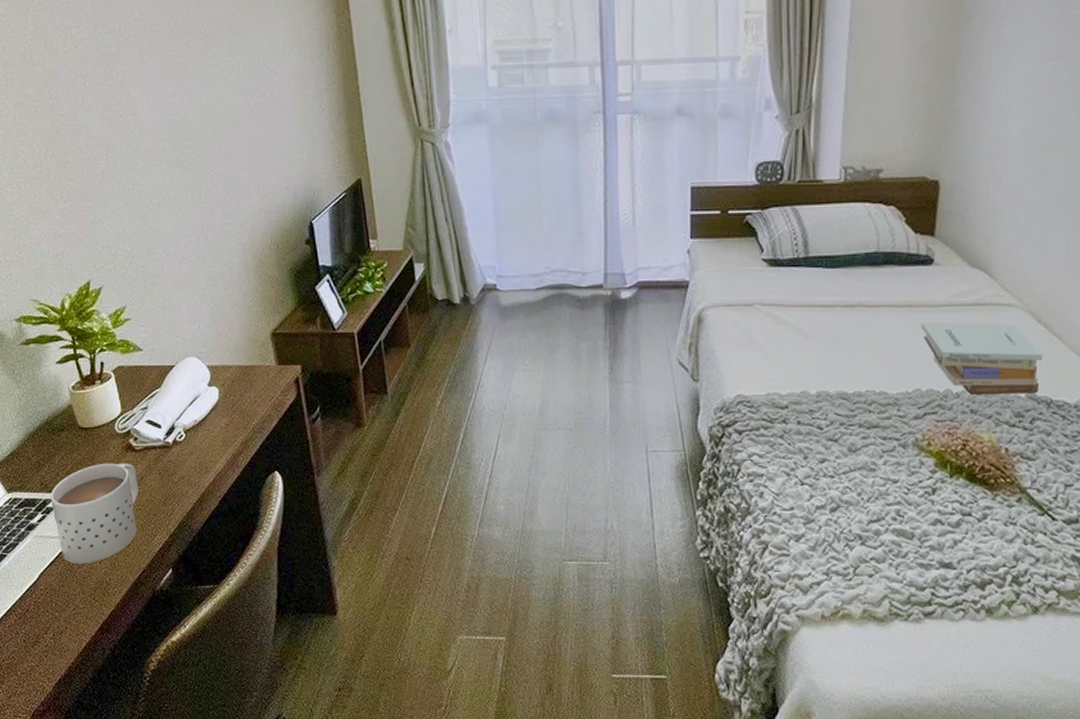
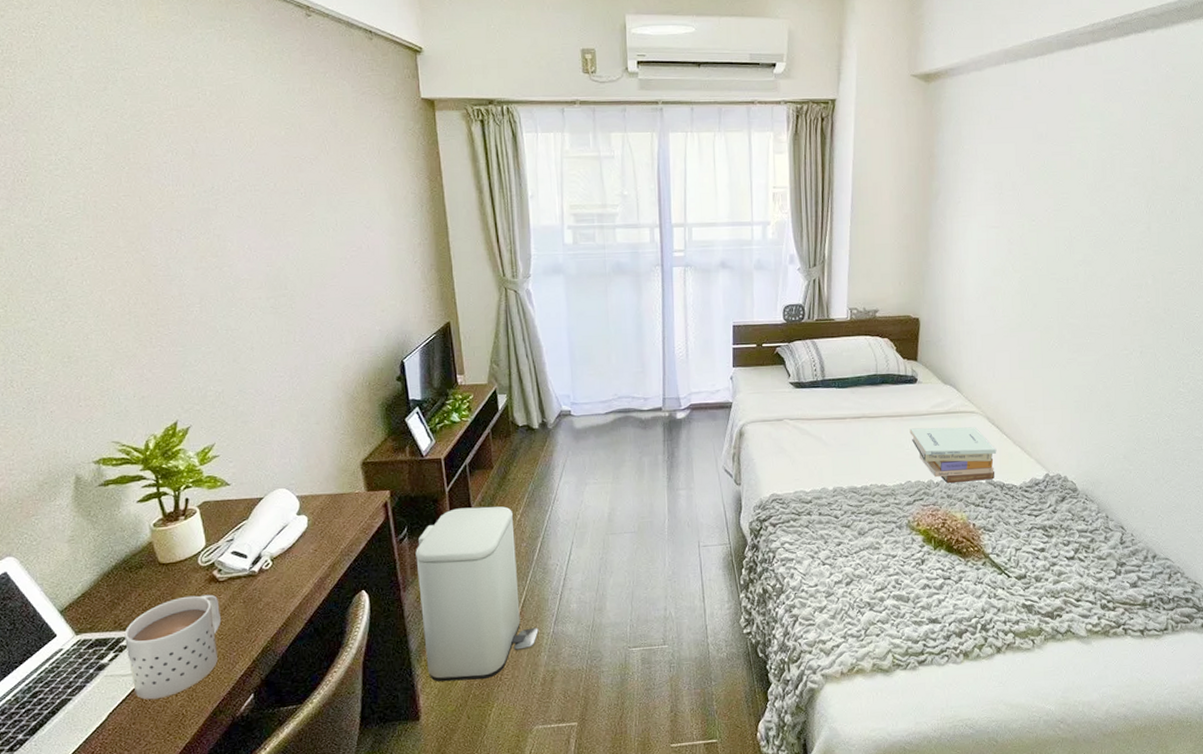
pedal bin: none [329,389,462,578] -> present [415,506,539,682]

